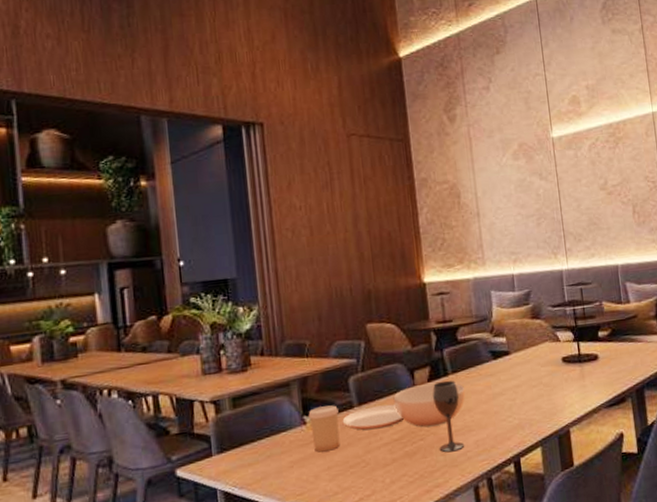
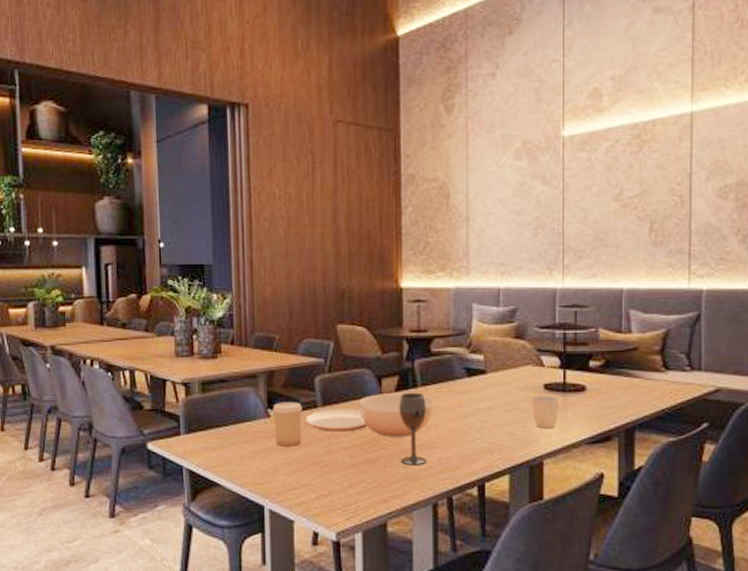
cup: none [553,367,578,399] -> present [532,396,559,429]

